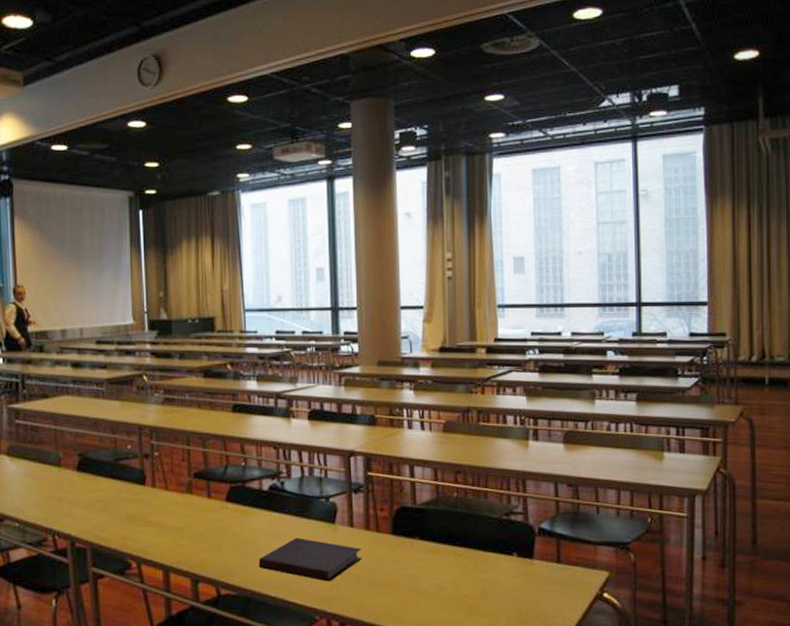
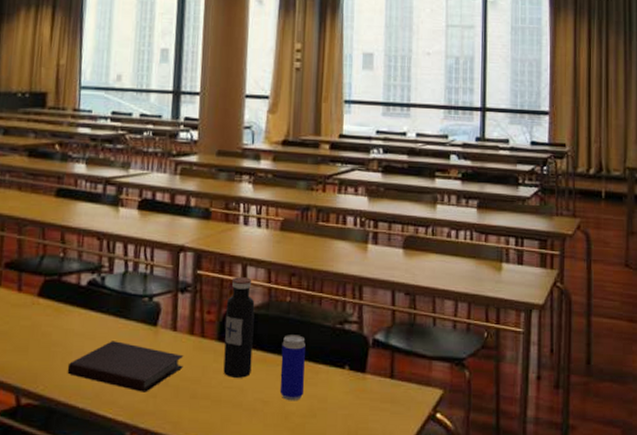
water bottle: none [397,477,425,567] -> present [223,277,255,378]
beverage can: none [452,527,476,586] -> present [279,335,306,401]

